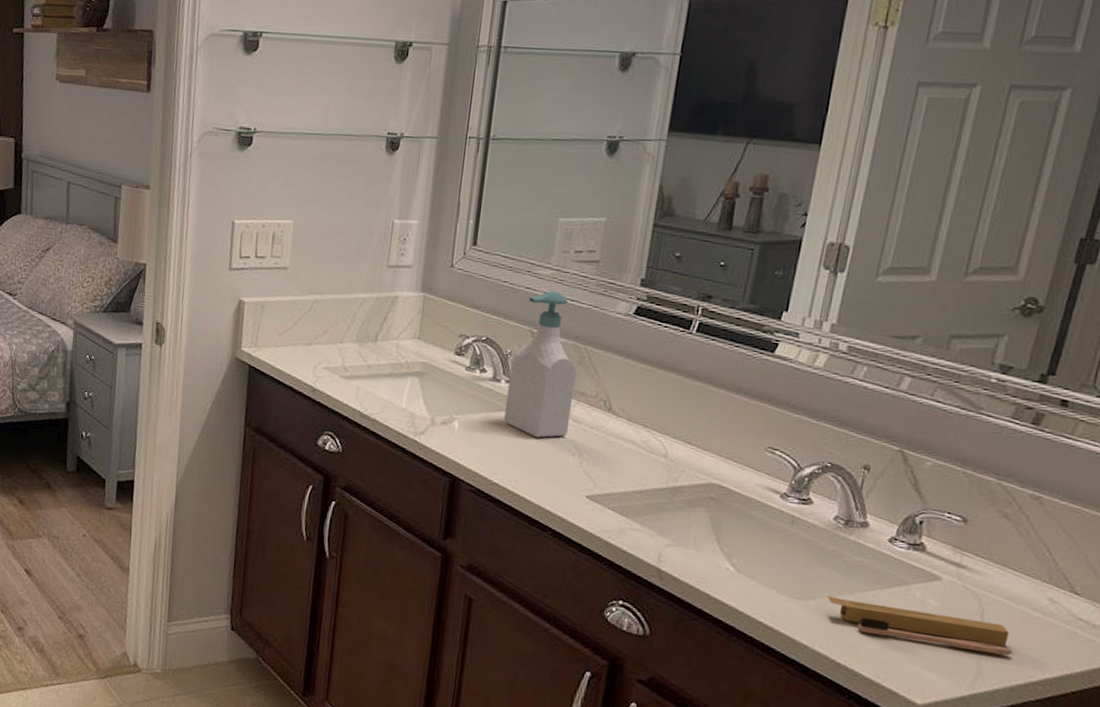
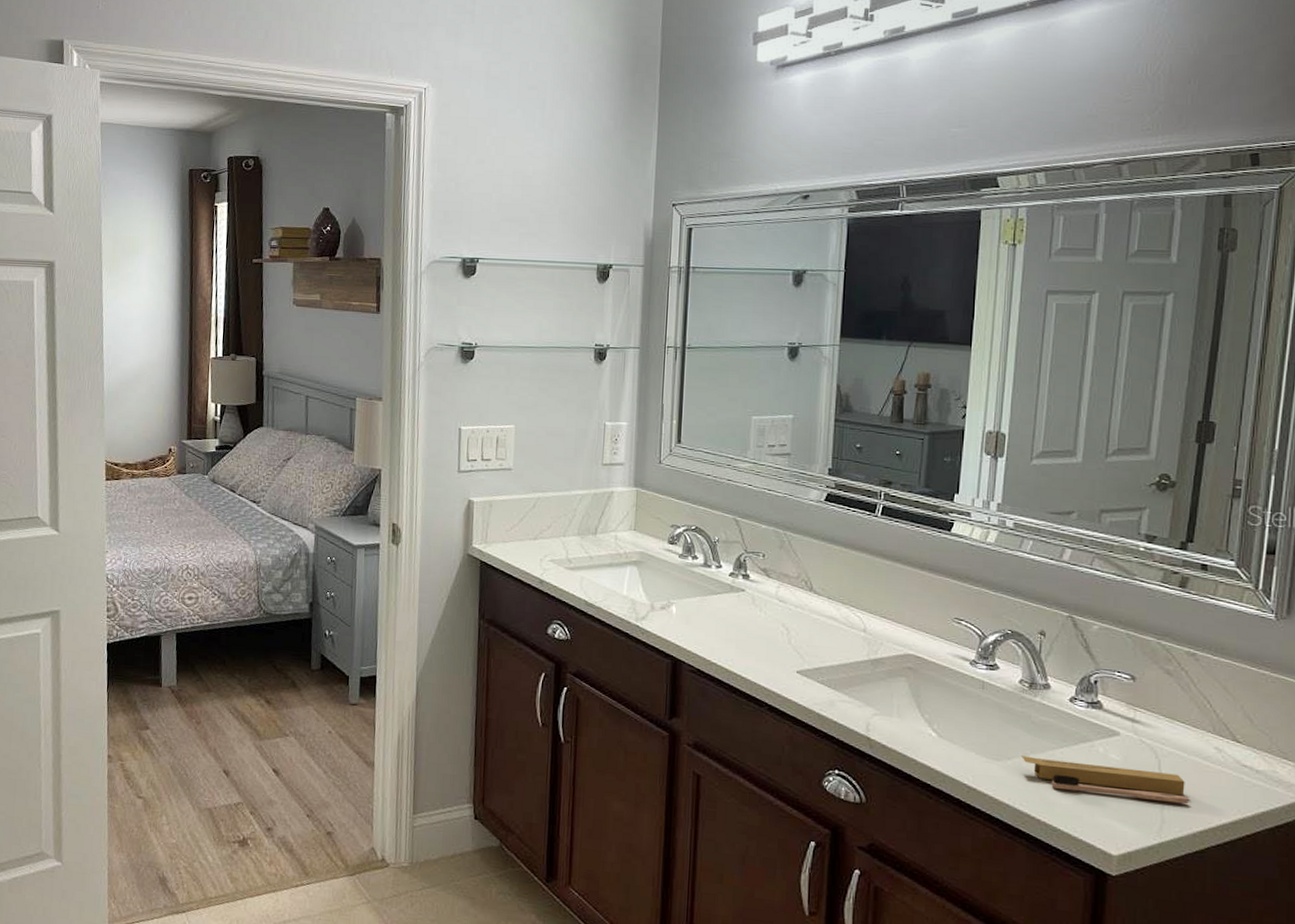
soap bottle: present [504,291,577,438] -> none [717,482,779,618]

